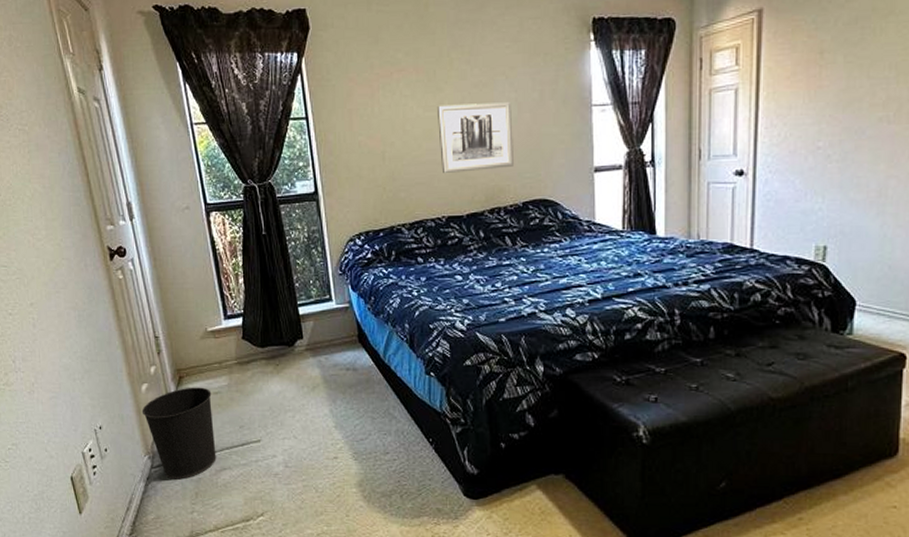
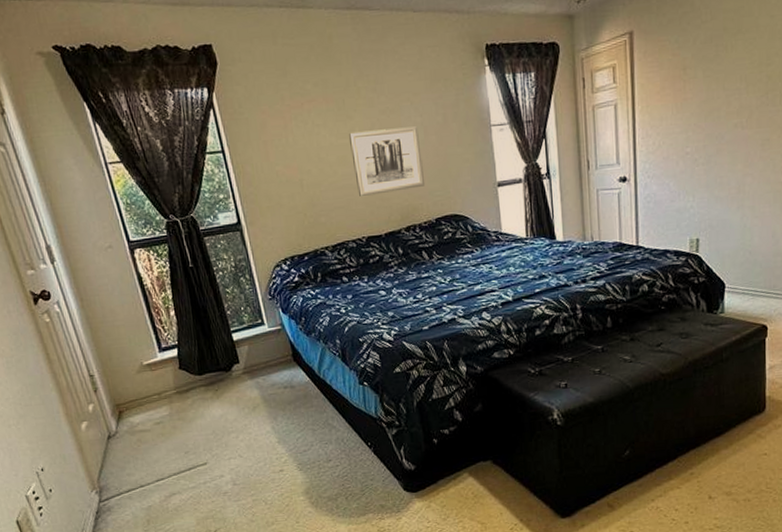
wastebasket: present [141,387,217,480] -> none [83,419,165,510]

